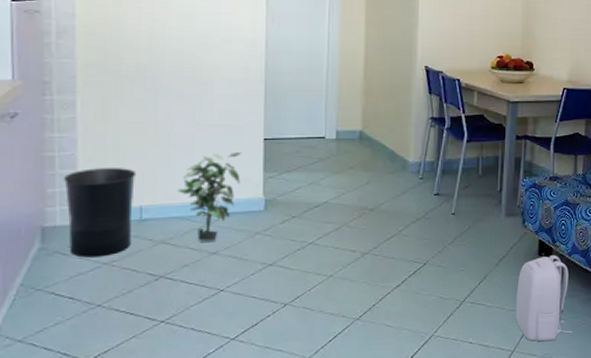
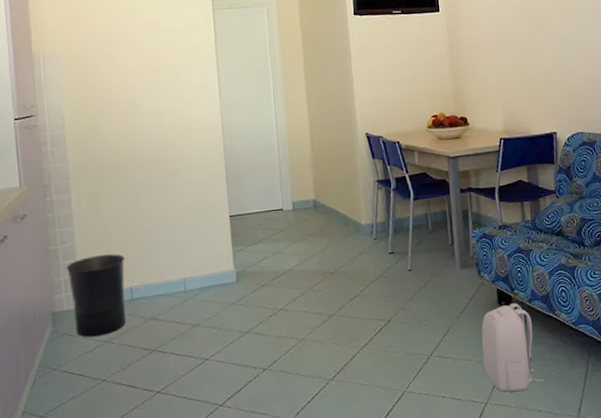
potted plant: present [177,151,242,242] -> none [160,229,213,315]

